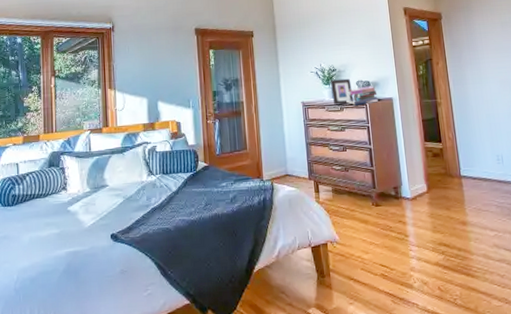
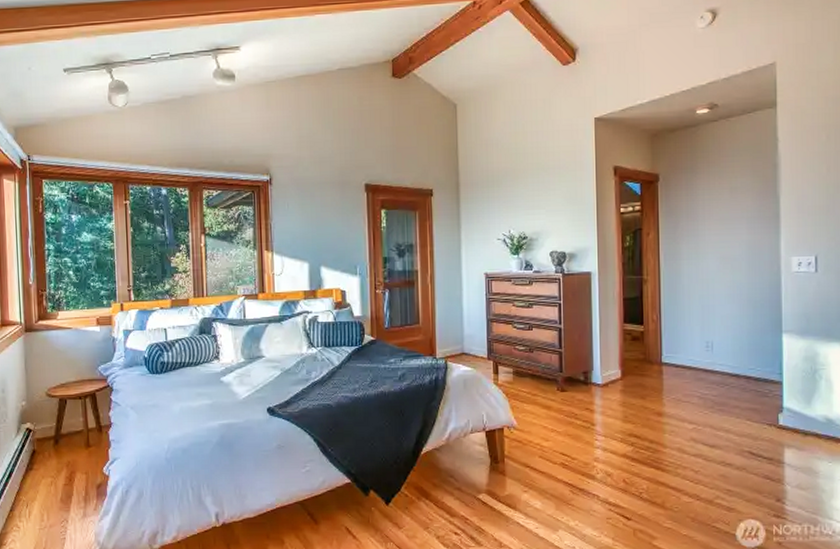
picture frame: present [330,78,354,104] -> none [520,248,546,277]
books: present [346,86,378,107] -> none [537,257,574,280]

